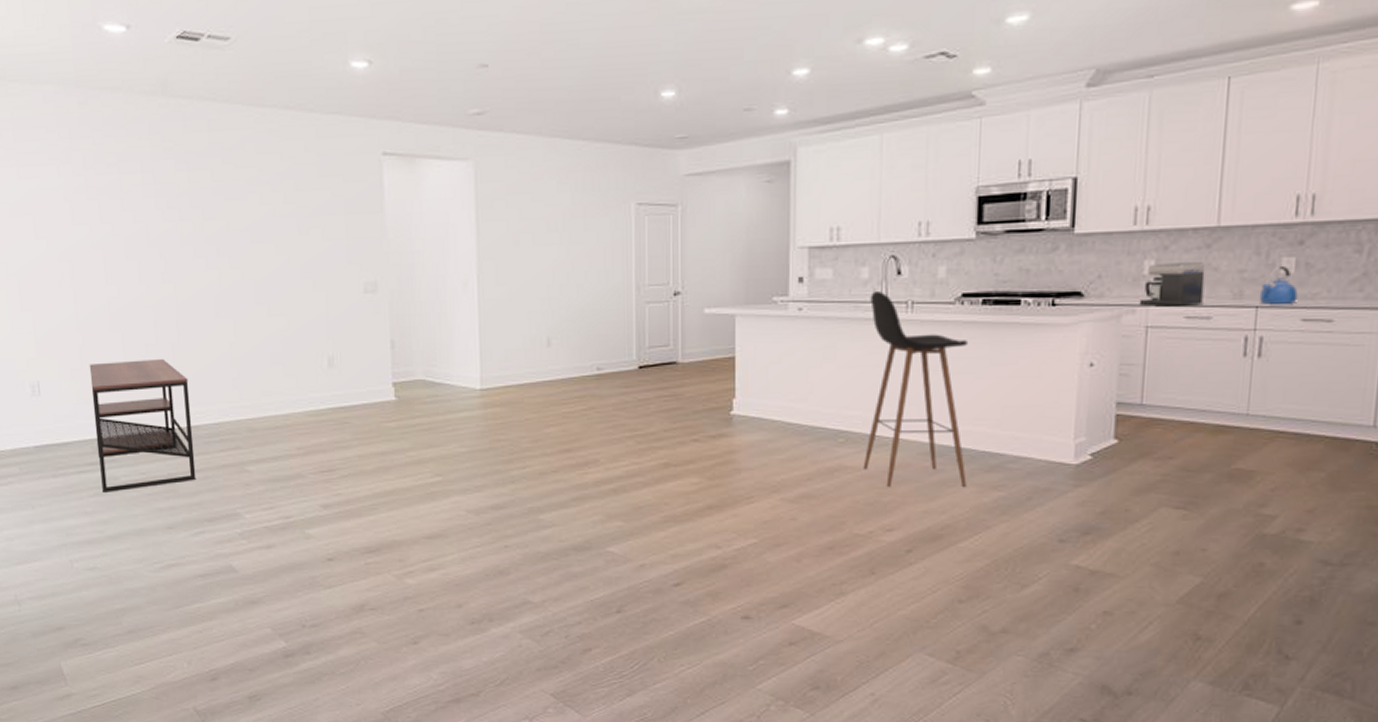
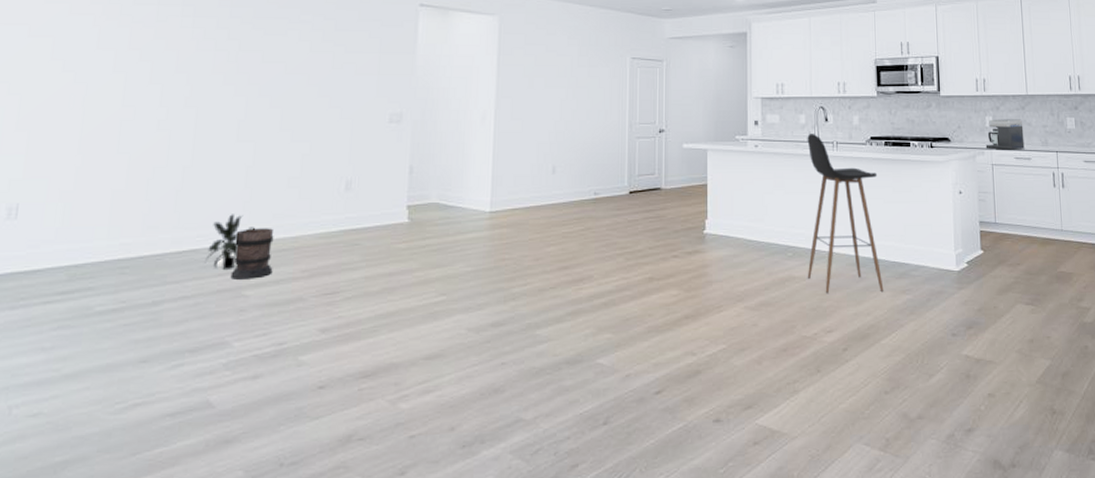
tv stand: present [89,358,197,492] -> none [69,181,195,324]
potted plant: none [207,391,247,445] -> present [205,214,255,269]
wooden barrel: none [231,405,270,455] -> present [230,228,274,280]
kettle: present [1259,265,1298,304] -> none [1057,123,1080,150]

